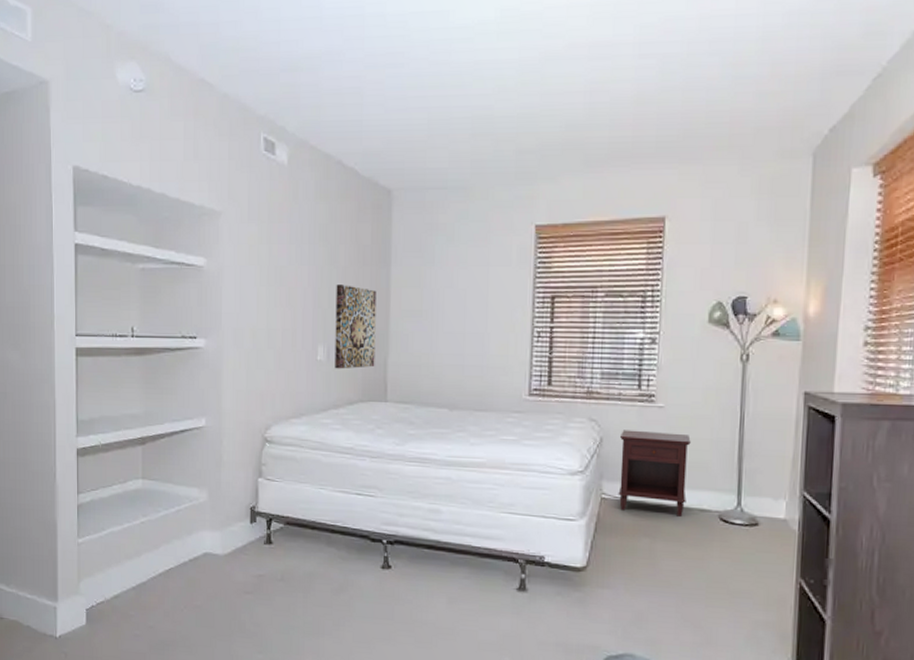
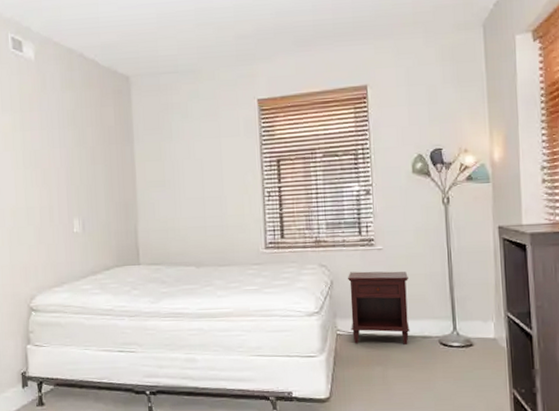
wall art: present [335,285,377,369] -> none [86,163,127,239]

